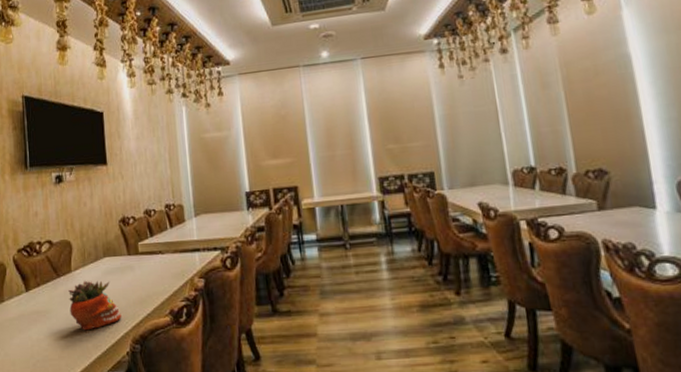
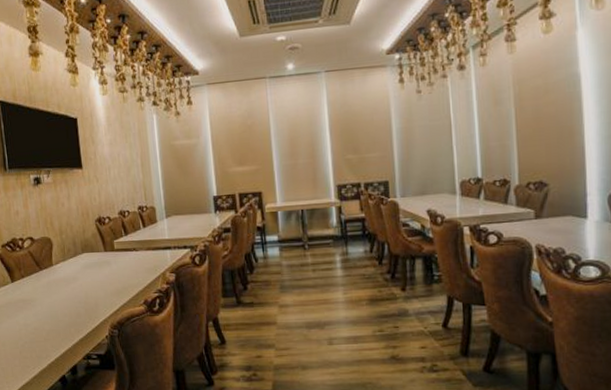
succulent planter: present [68,280,122,331] -> none [51,273,100,317]

